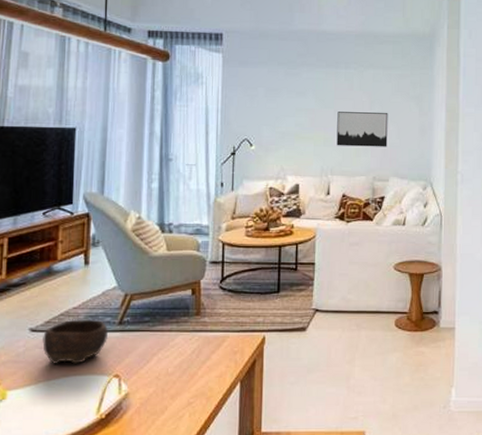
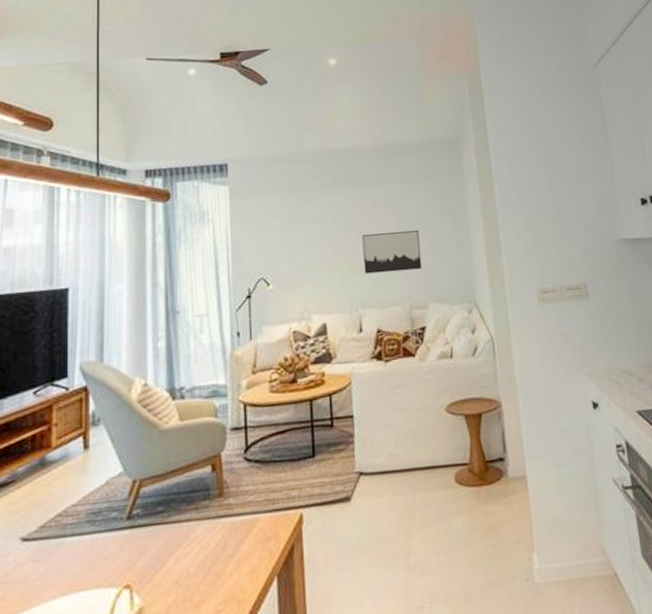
bowl: present [42,319,109,365] -> none [36,516,116,582]

